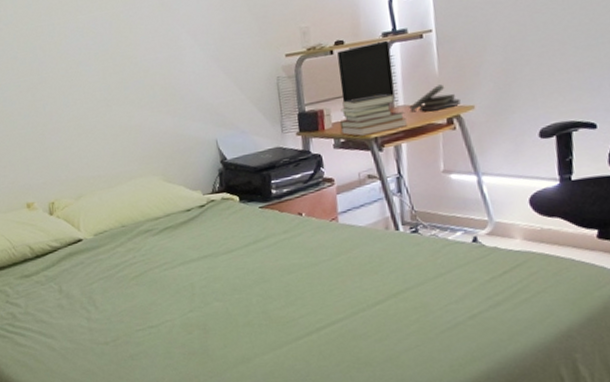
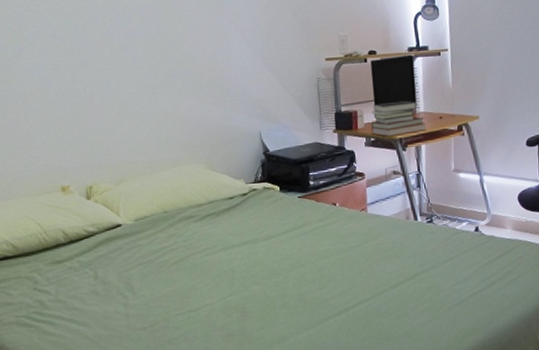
book: present [409,84,461,112] -> none [428,96,469,119]

